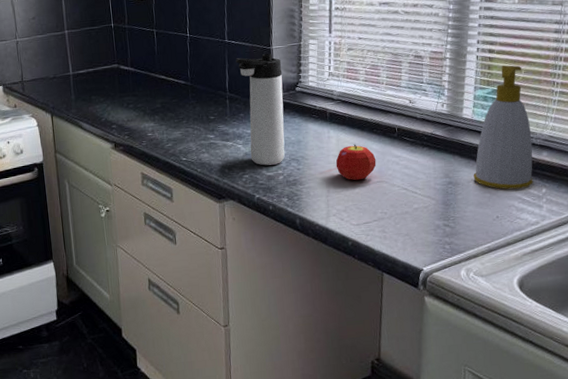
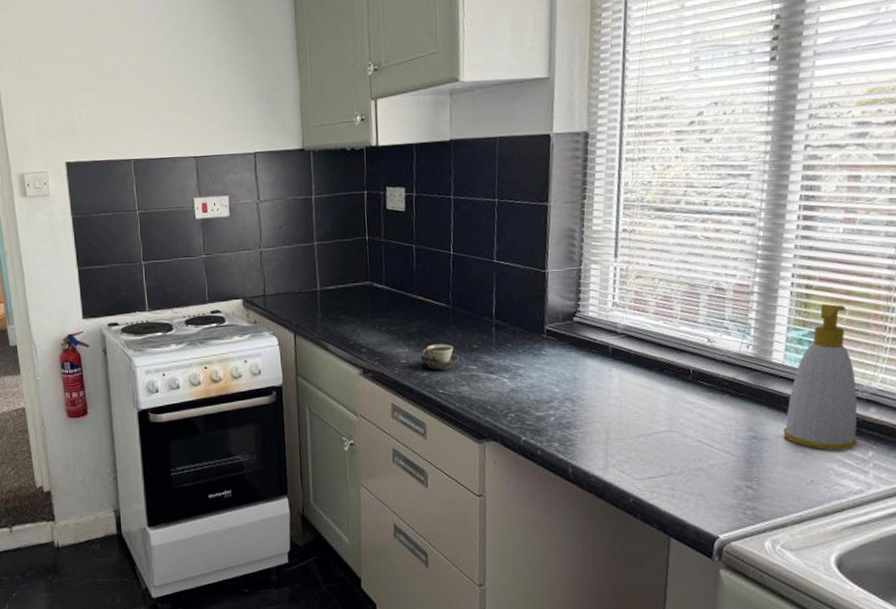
cup: none [165,117,199,141] -> present [421,344,459,370]
thermos bottle: present [235,53,285,166] -> none [504,278,559,404]
fruit: present [335,144,376,181] -> none [617,385,666,428]

